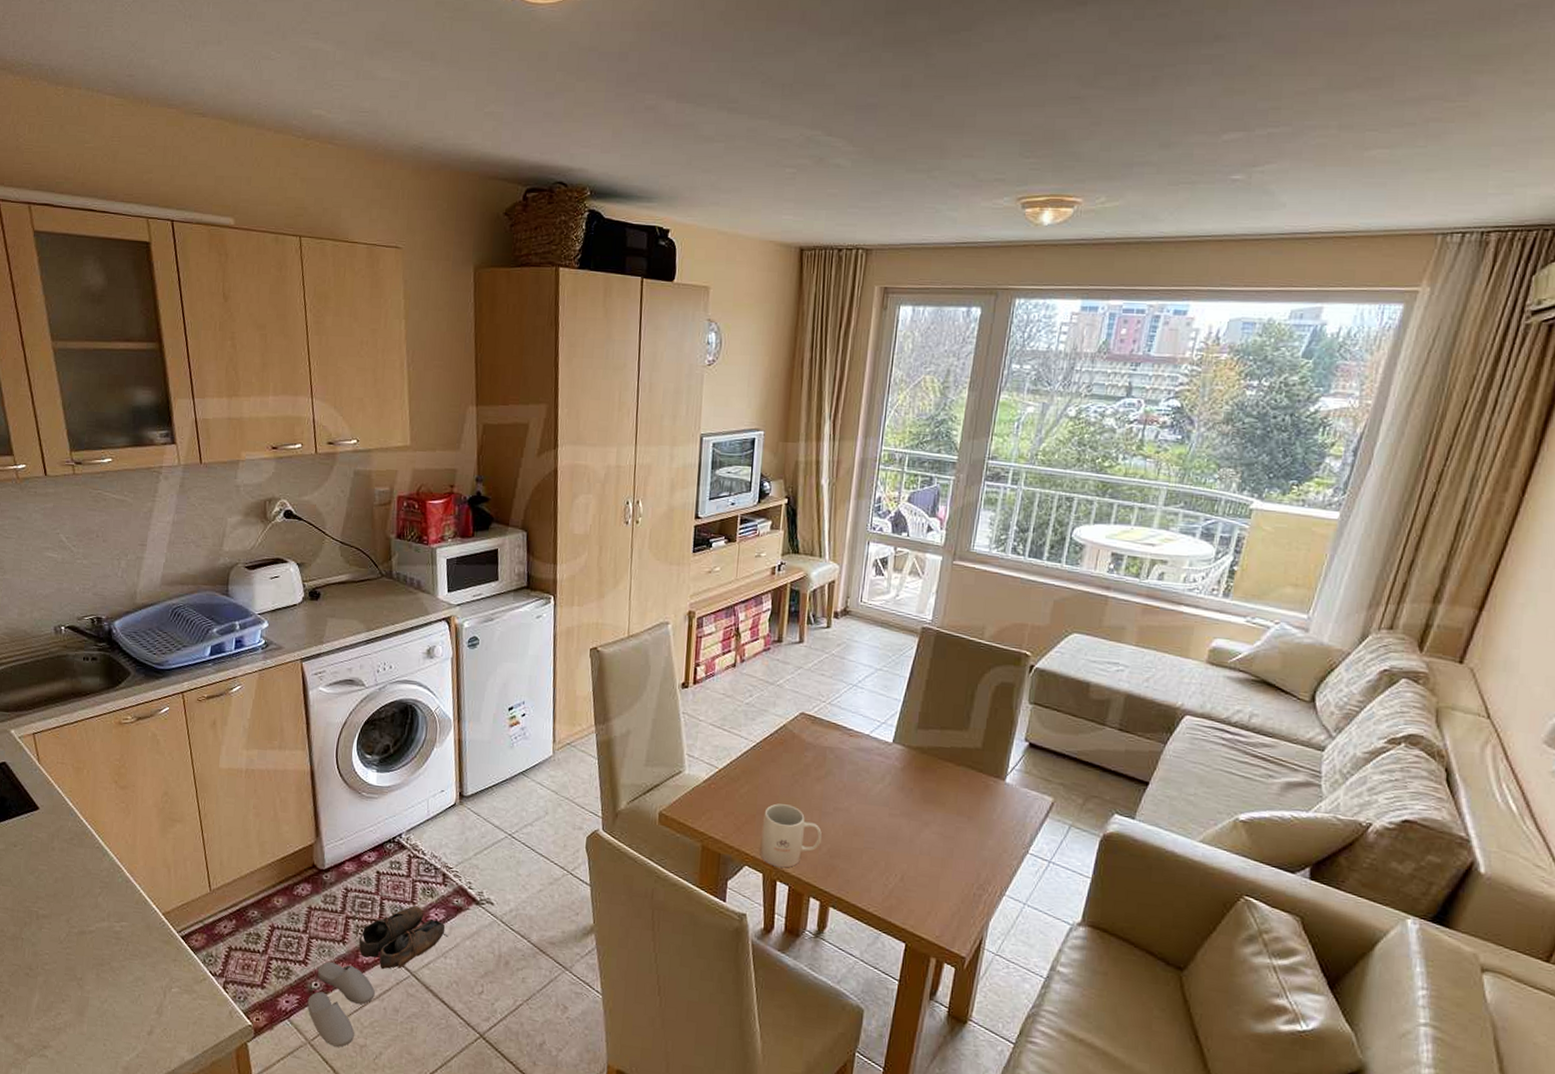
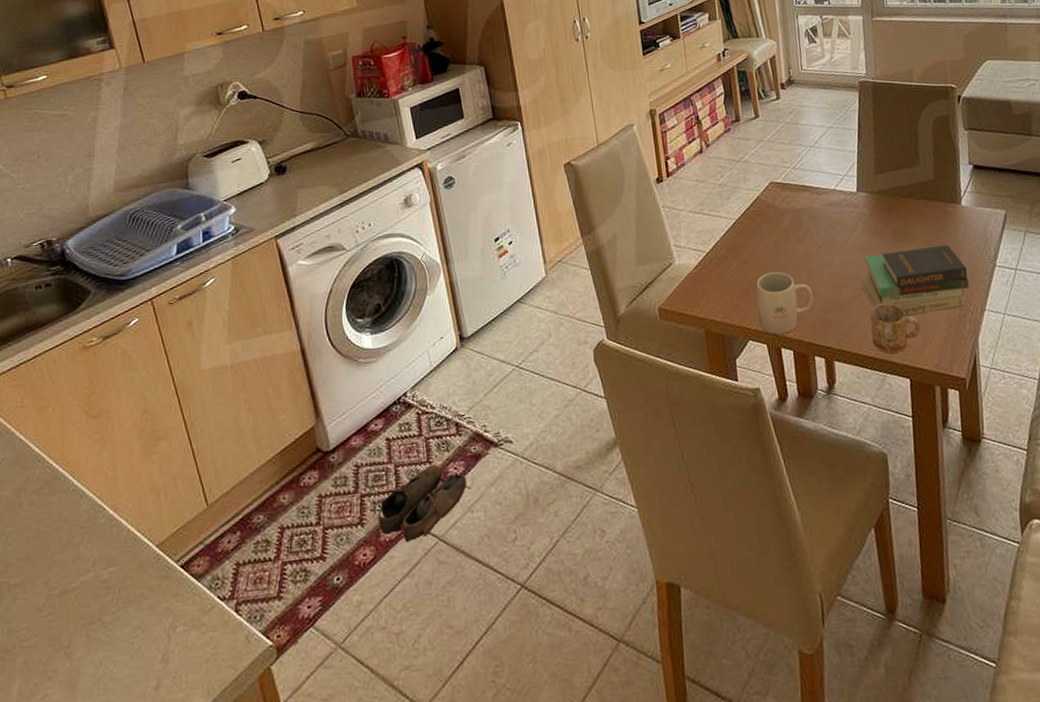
slippers: present [307,962,375,1047] -> none [331,547,403,643]
books: none [875,810,996,886] -> present [860,244,969,316]
mug: none [875,861,929,915] -> present [870,302,921,354]

